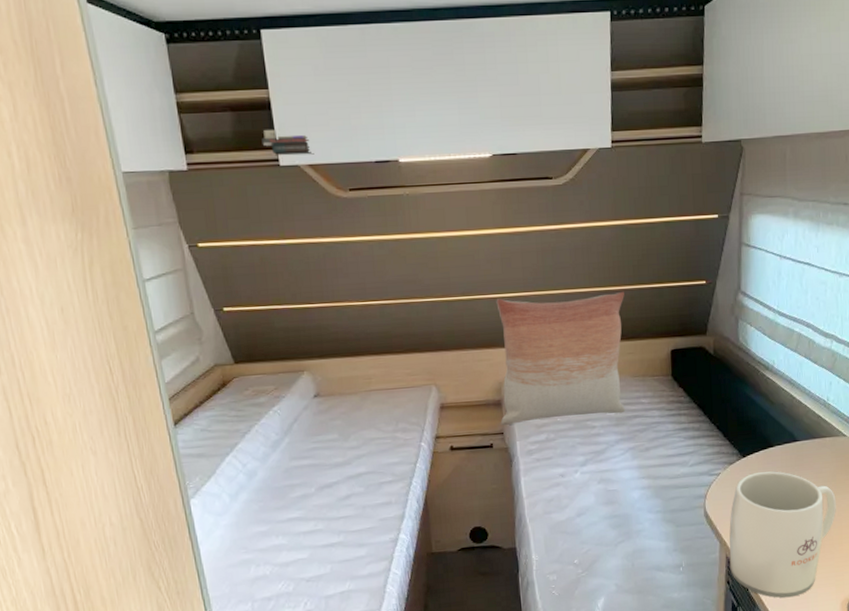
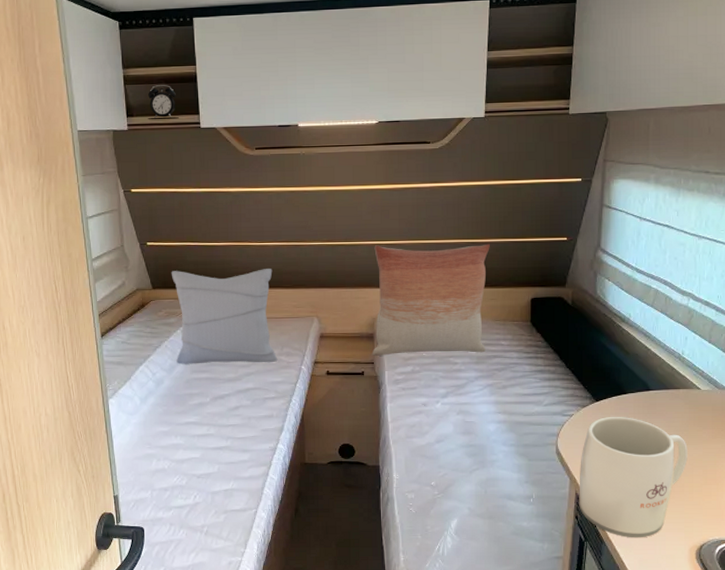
alarm clock: none [210,113,252,158] -> present [148,85,179,120]
pillow: none [256,331,393,452] -> present [171,268,278,365]
books: present [261,130,314,156] -> none [187,99,229,120]

